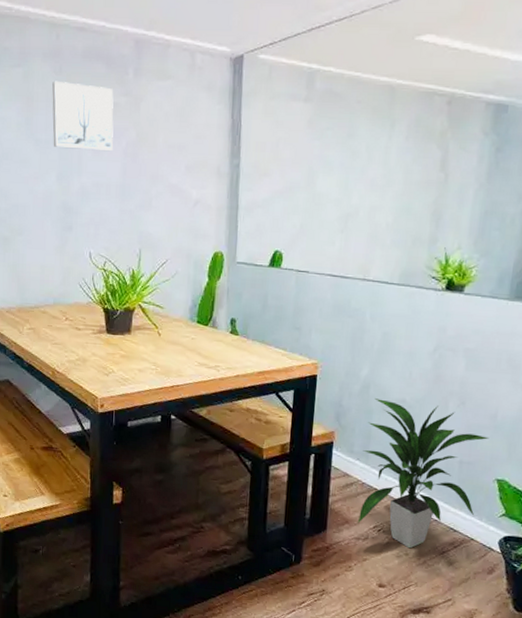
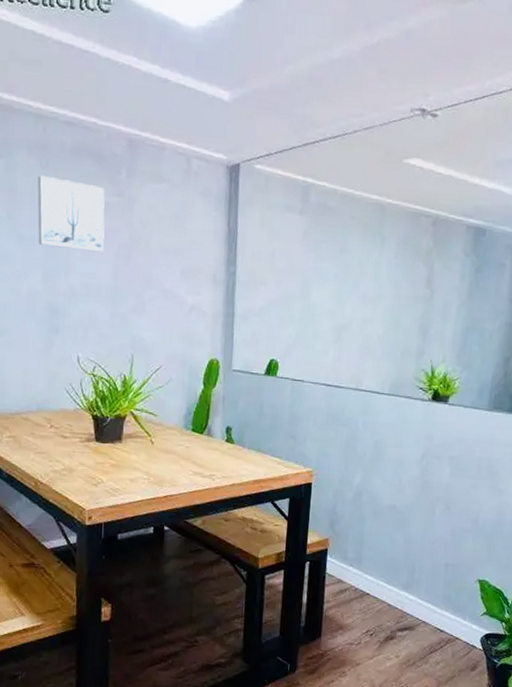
indoor plant: present [357,398,490,549] -> none [351,505,472,651]

